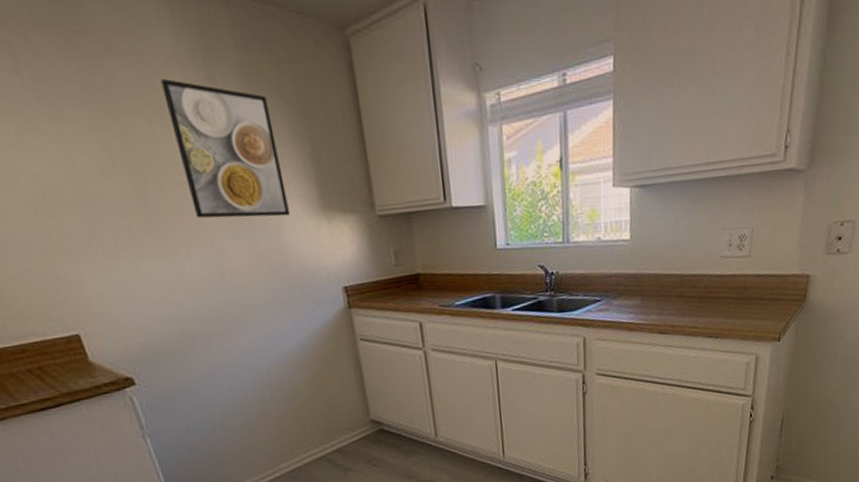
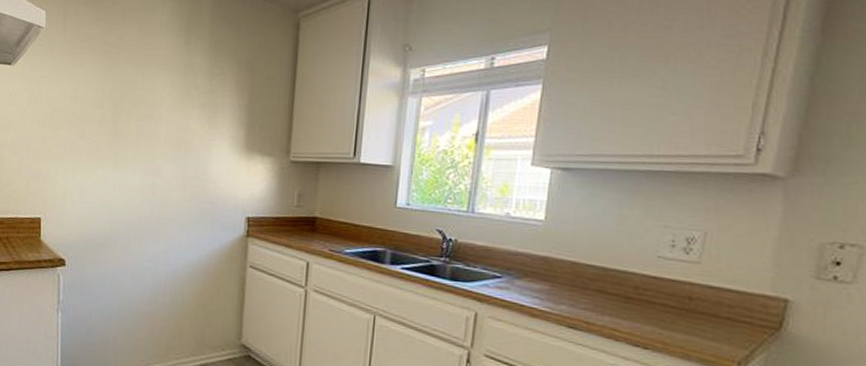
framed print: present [160,79,290,218] -> none [147,41,224,151]

